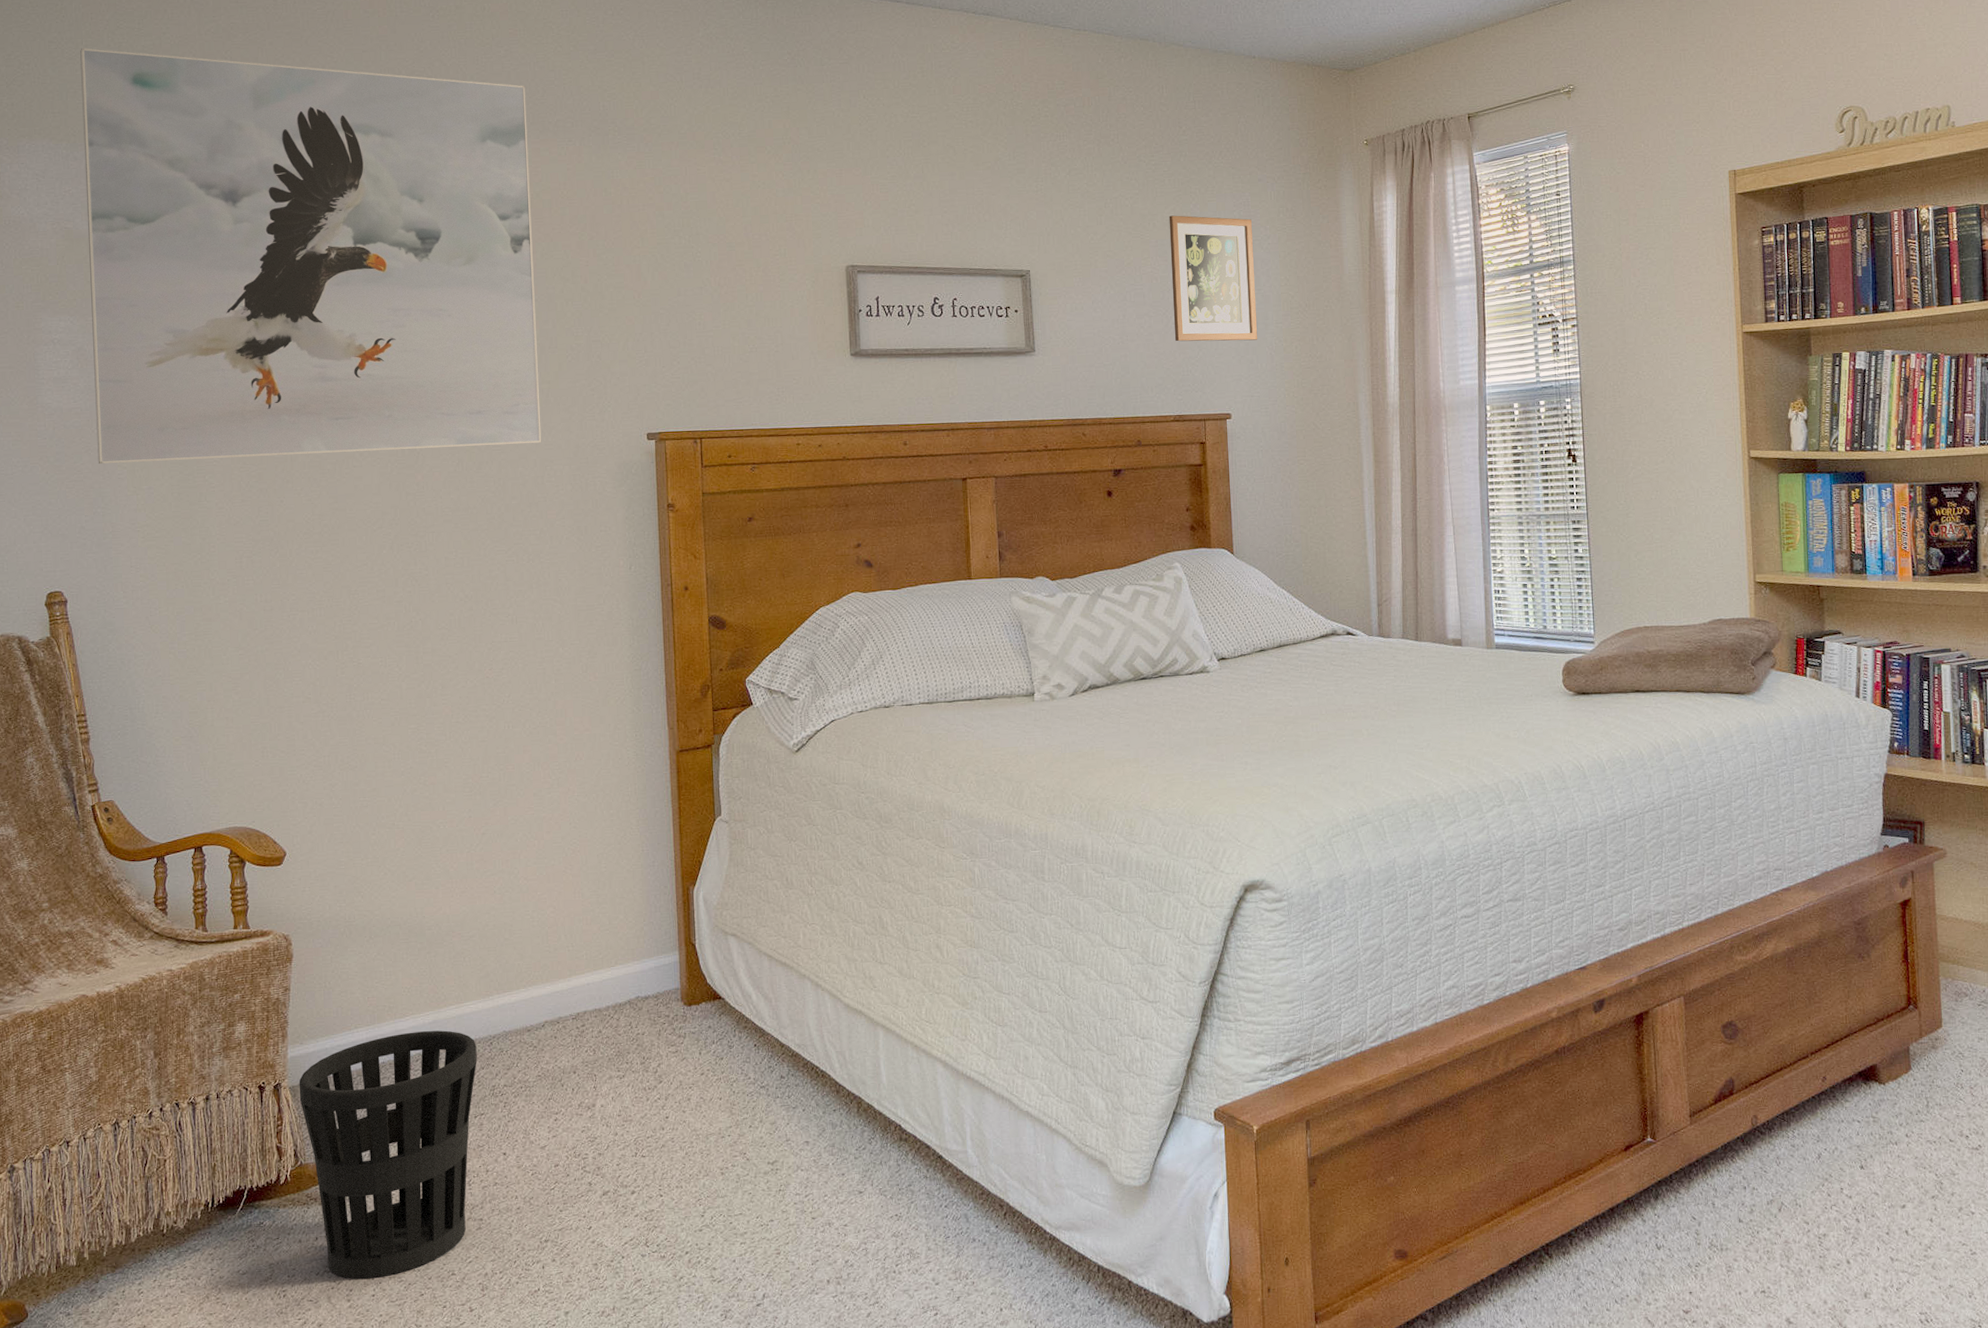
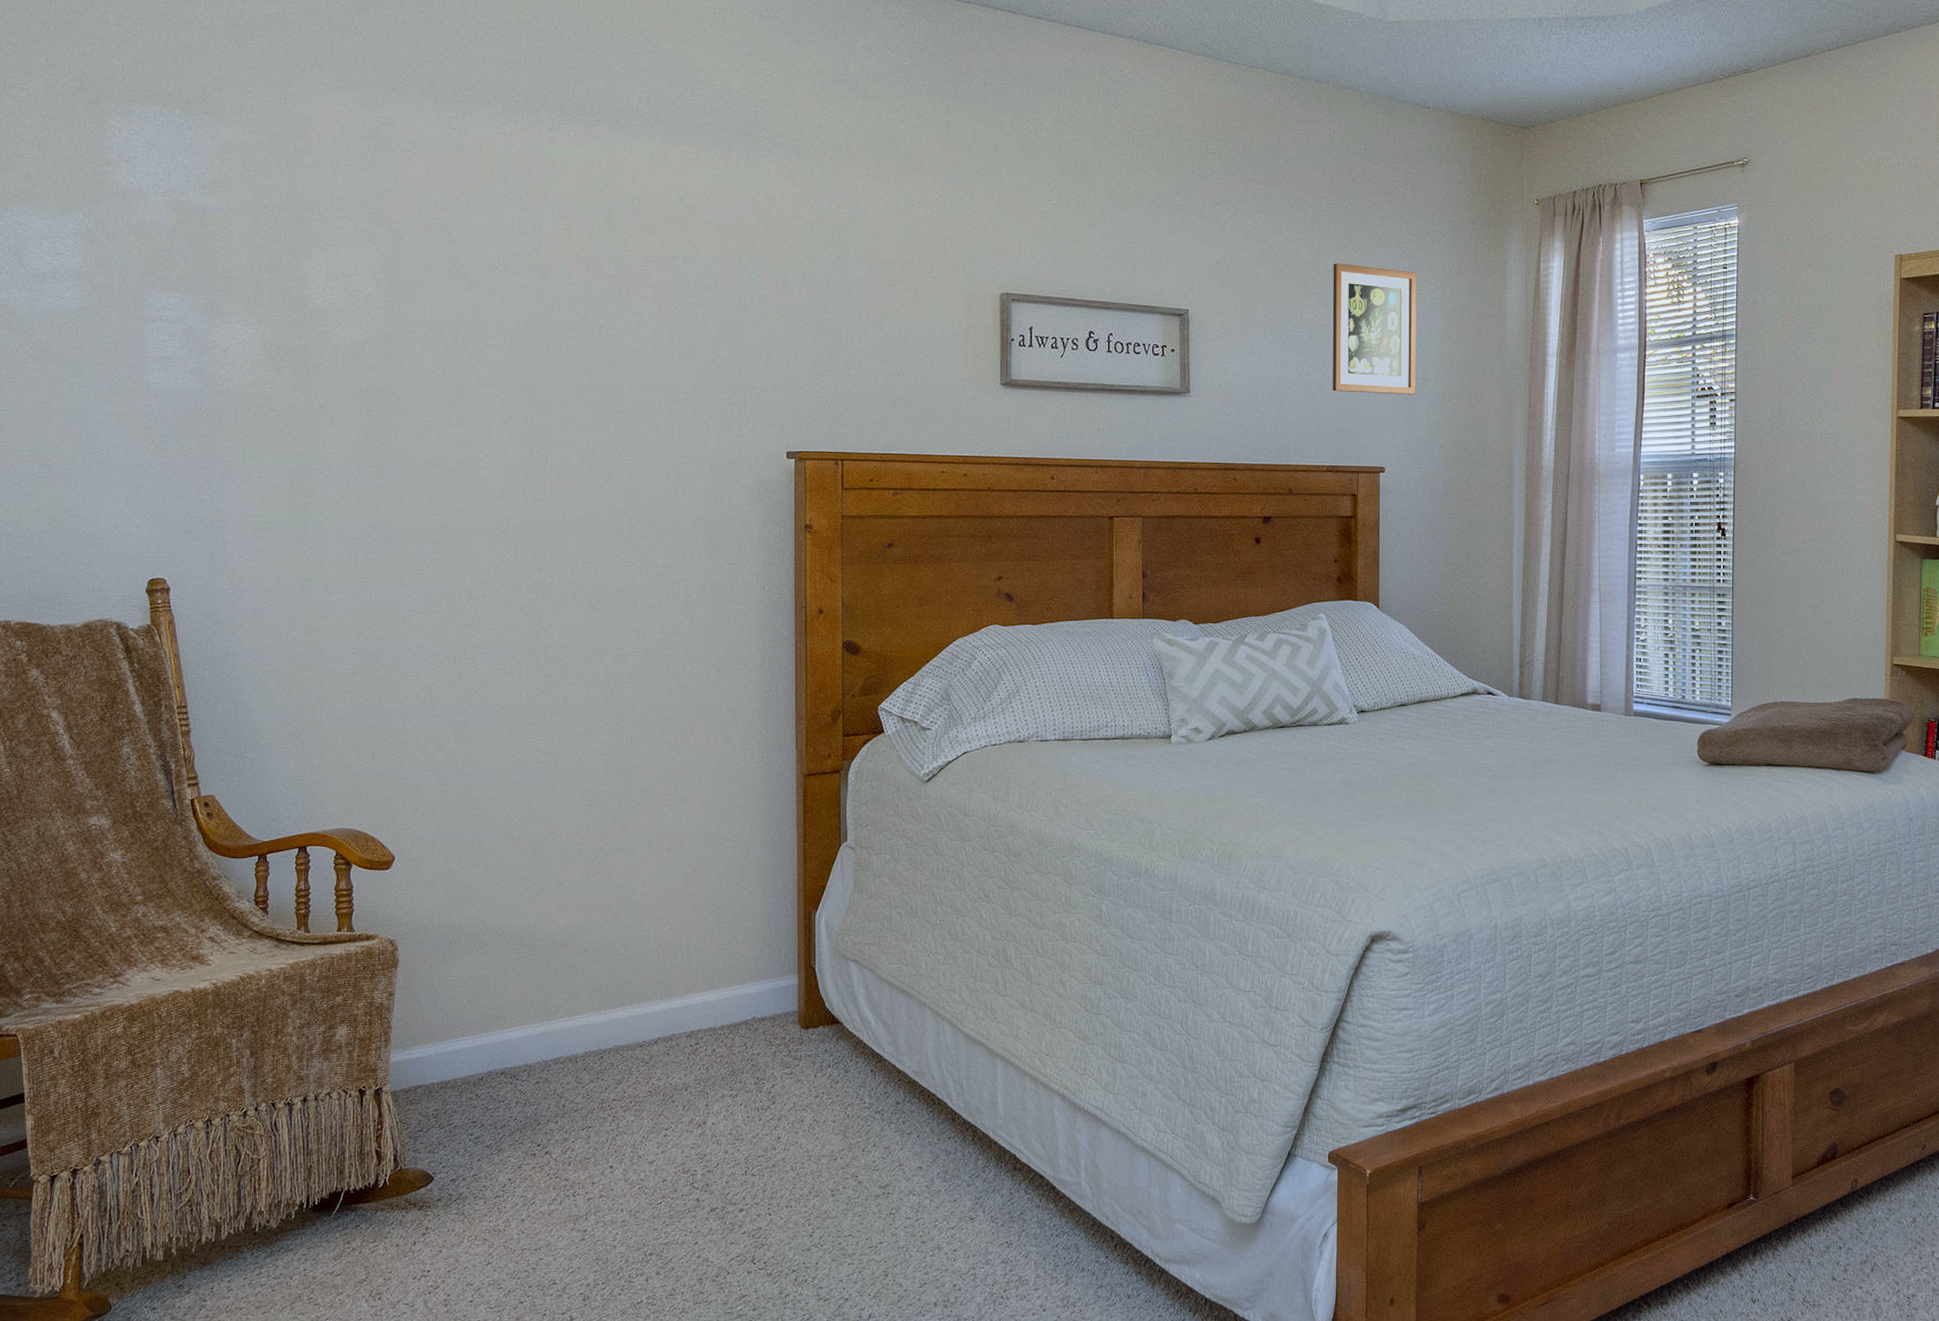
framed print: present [80,48,542,465] -> none [198,11,677,455]
wastebasket: present [299,1030,477,1280] -> none [401,1042,587,1285]

